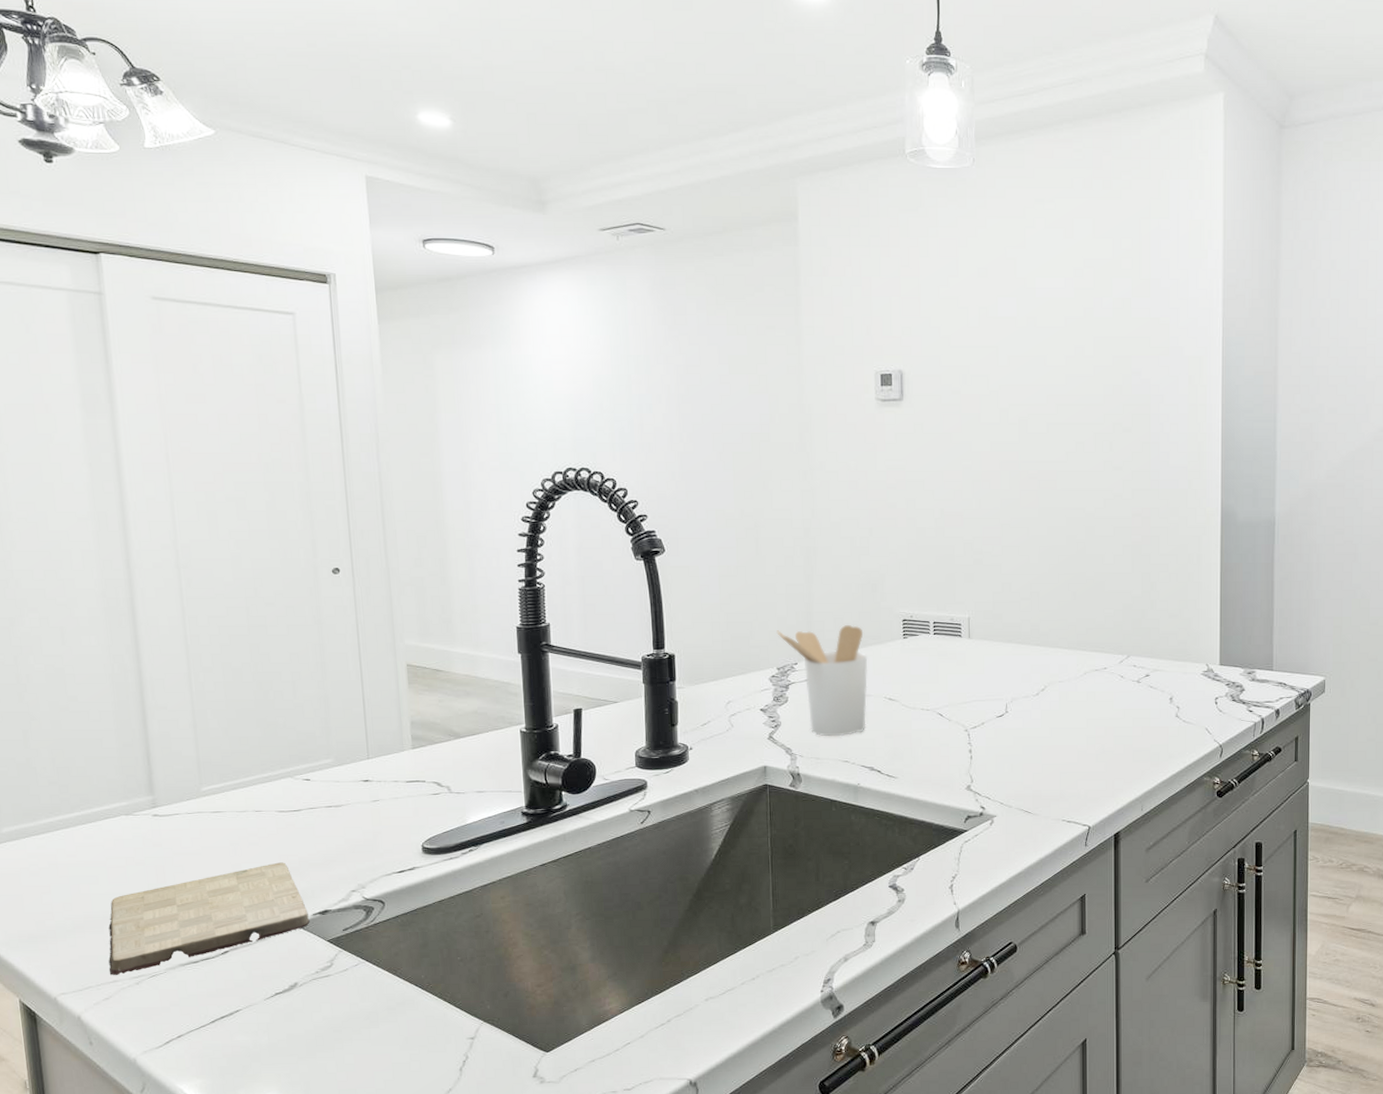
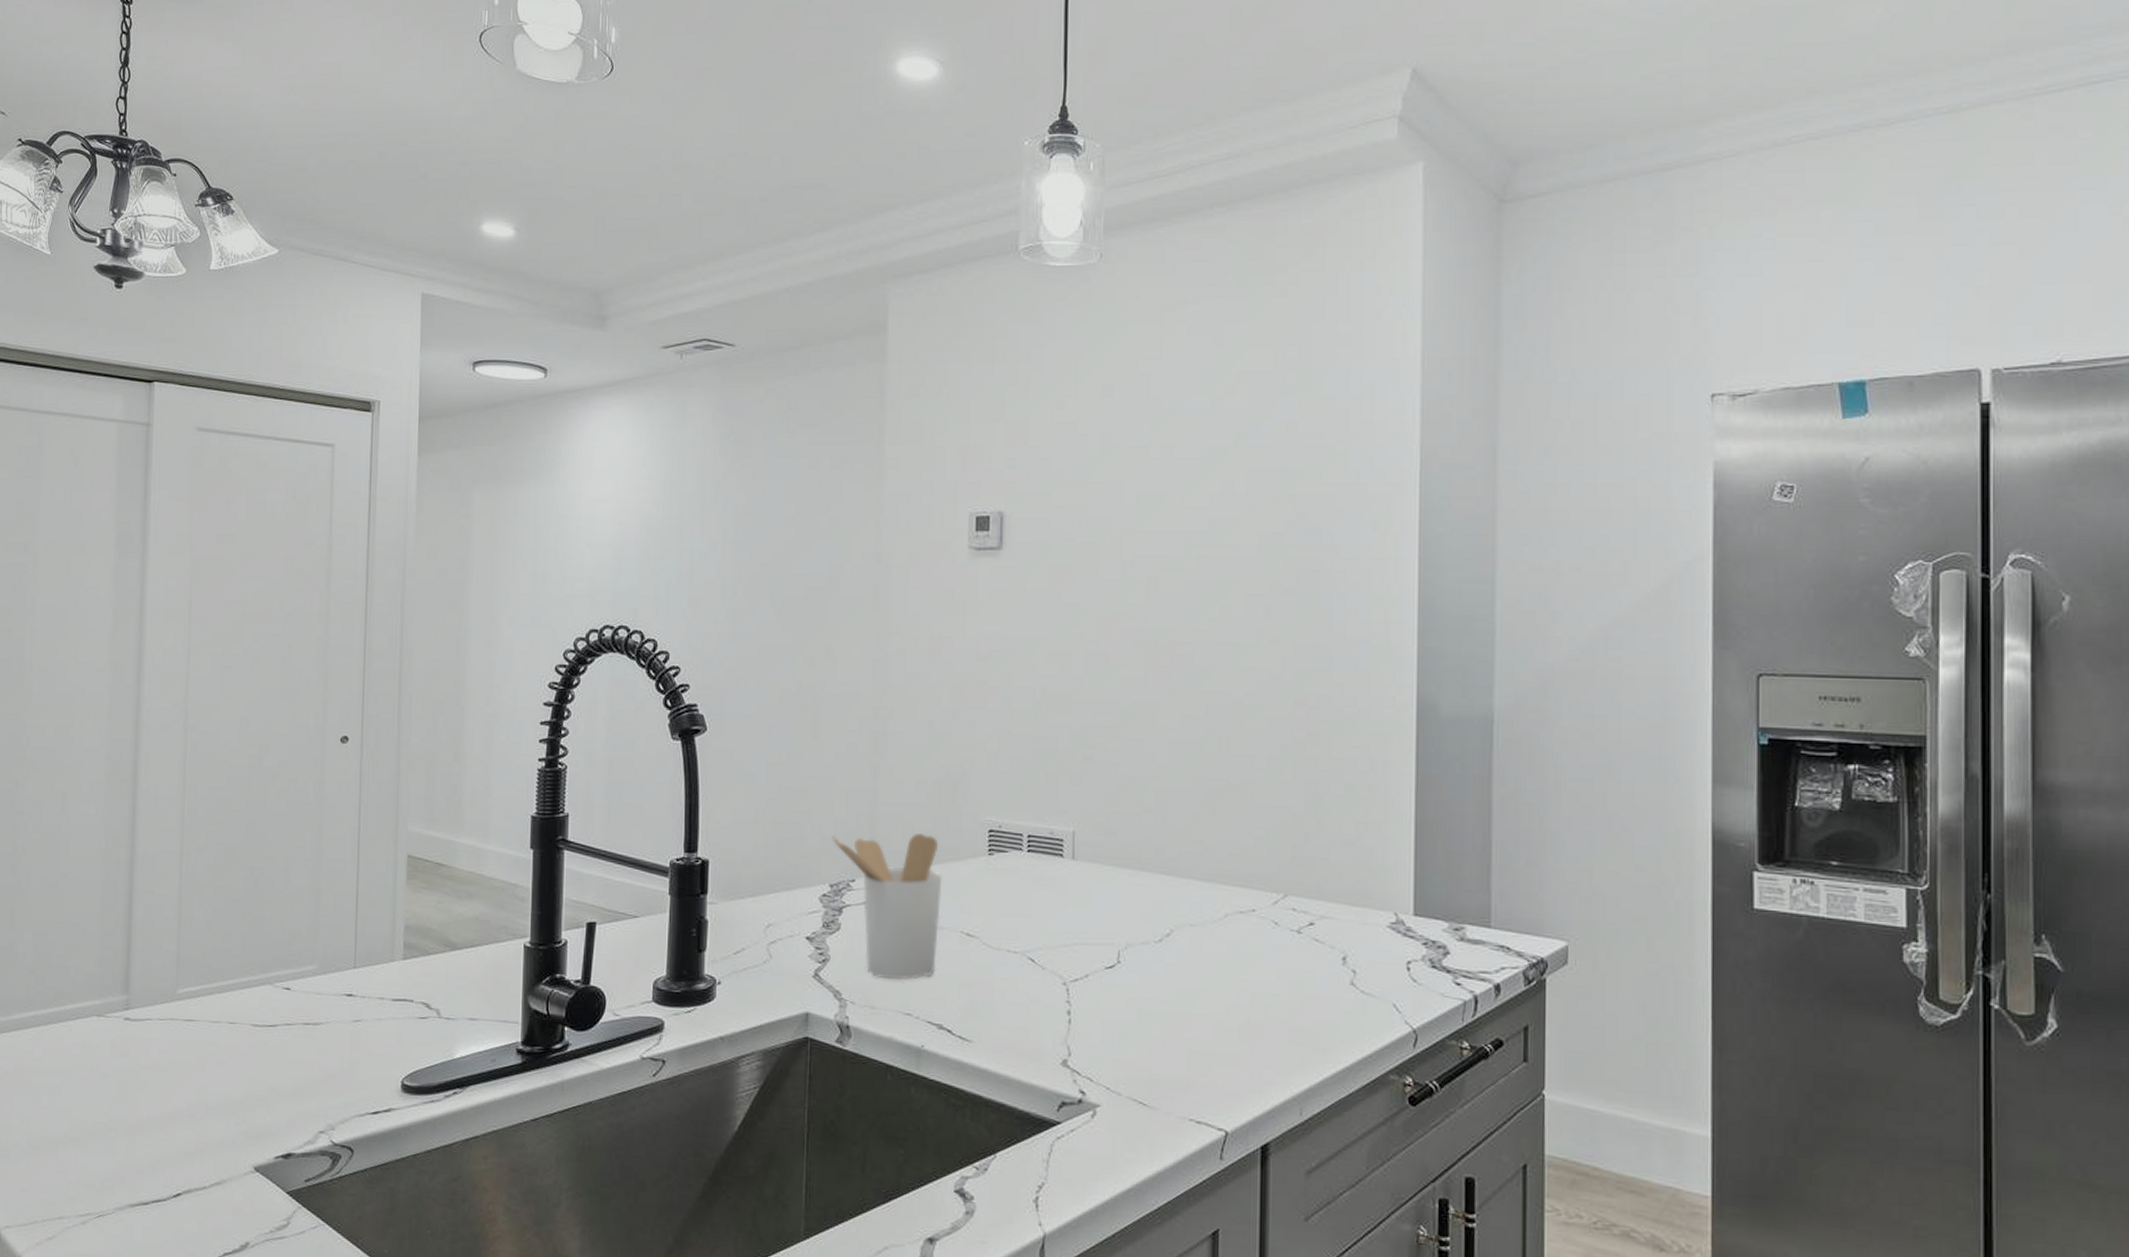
cutting board: present [108,862,310,976] -> none [57,1088,271,1212]

